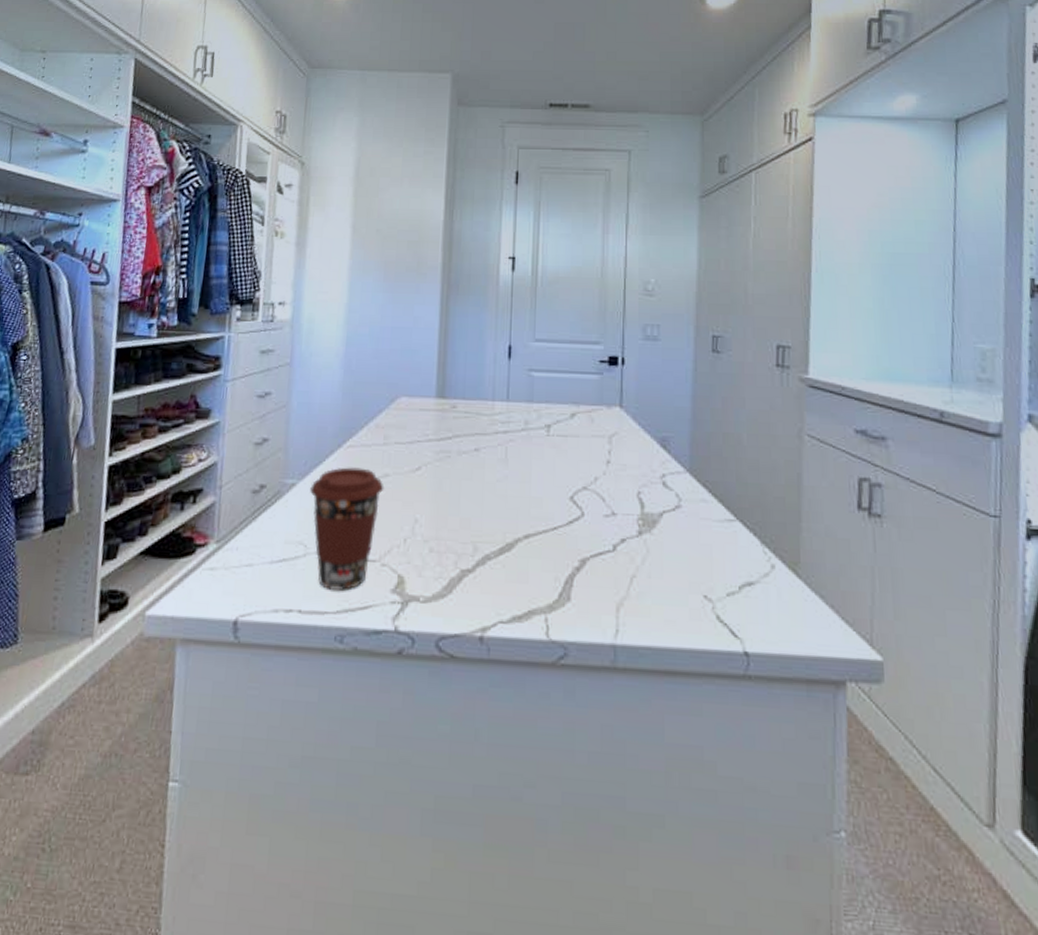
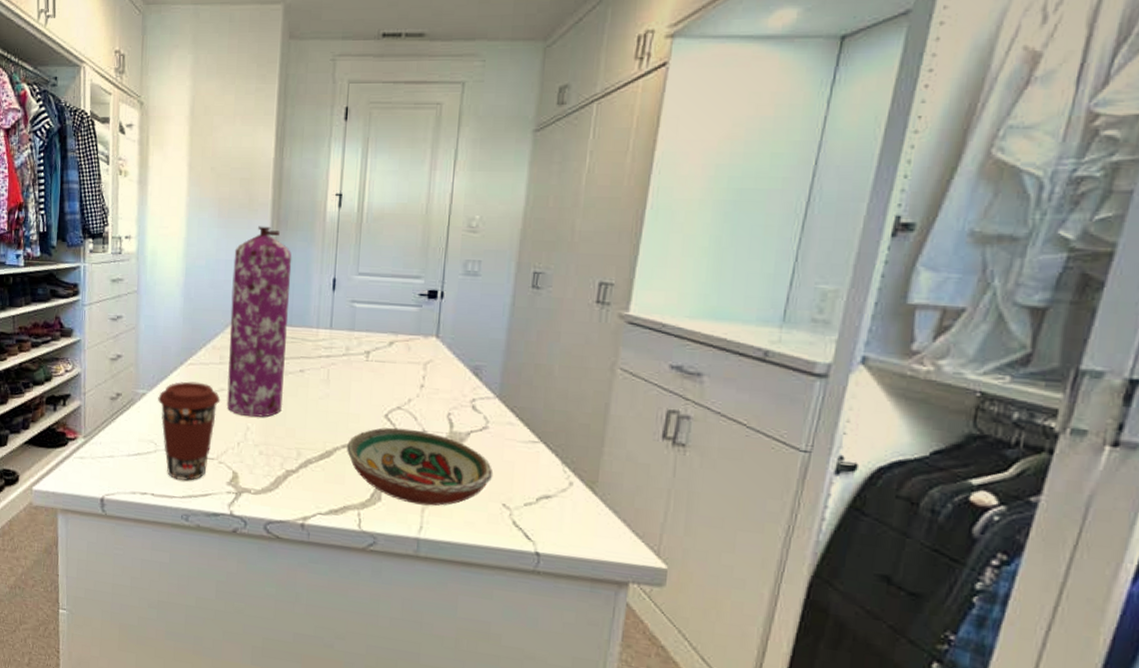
gas cylinder: none [391,290,464,506] -> present [226,226,292,417]
decorative bowl: none [530,511,691,604] -> present [347,427,494,506]

